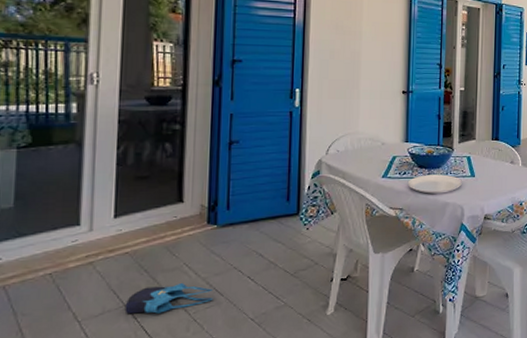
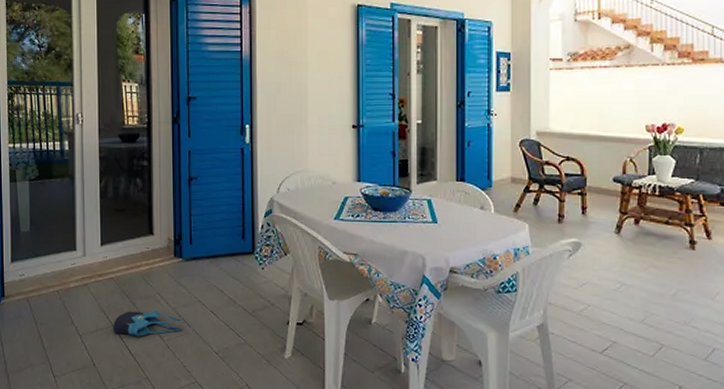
plate: present [407,174,463,194] -> none [361,218,423,240]

